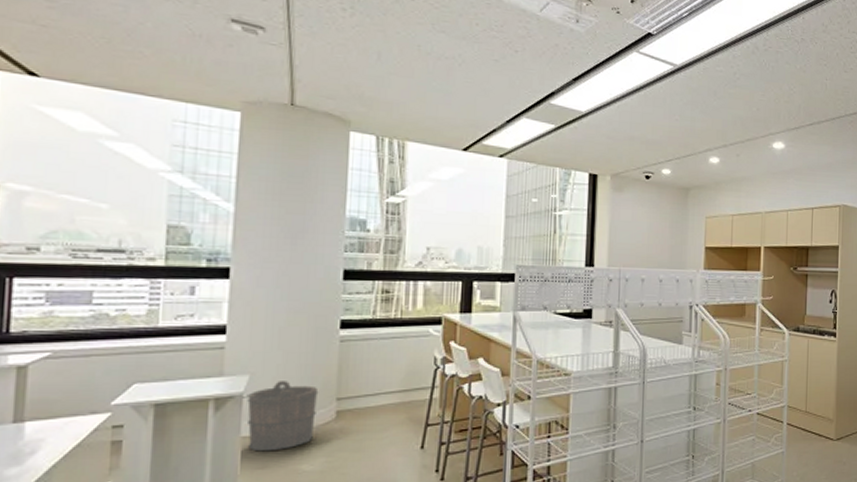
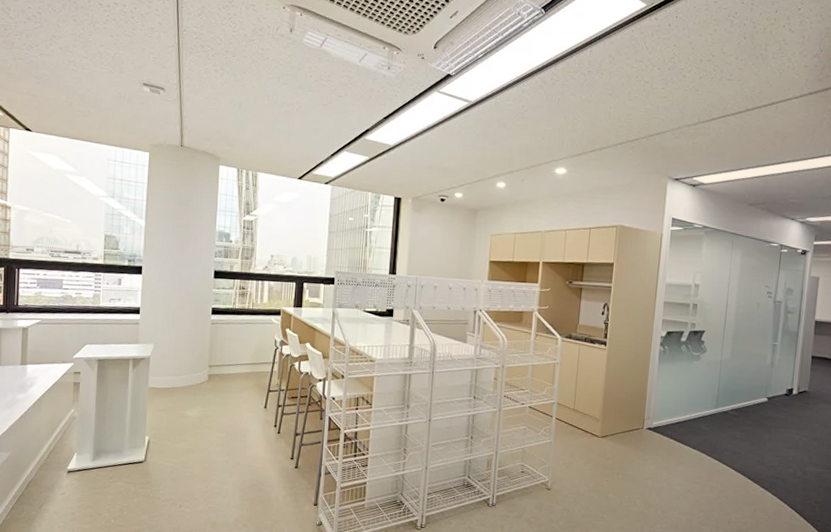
bucket: present [242,381,319,452] -> none [149,350,197,400]

